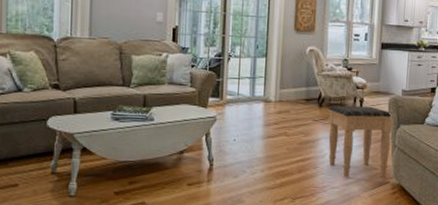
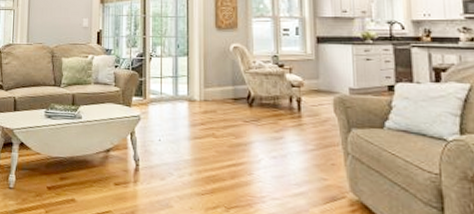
footstool: present [328,106,394,178] -> none [259,105,343,190]

